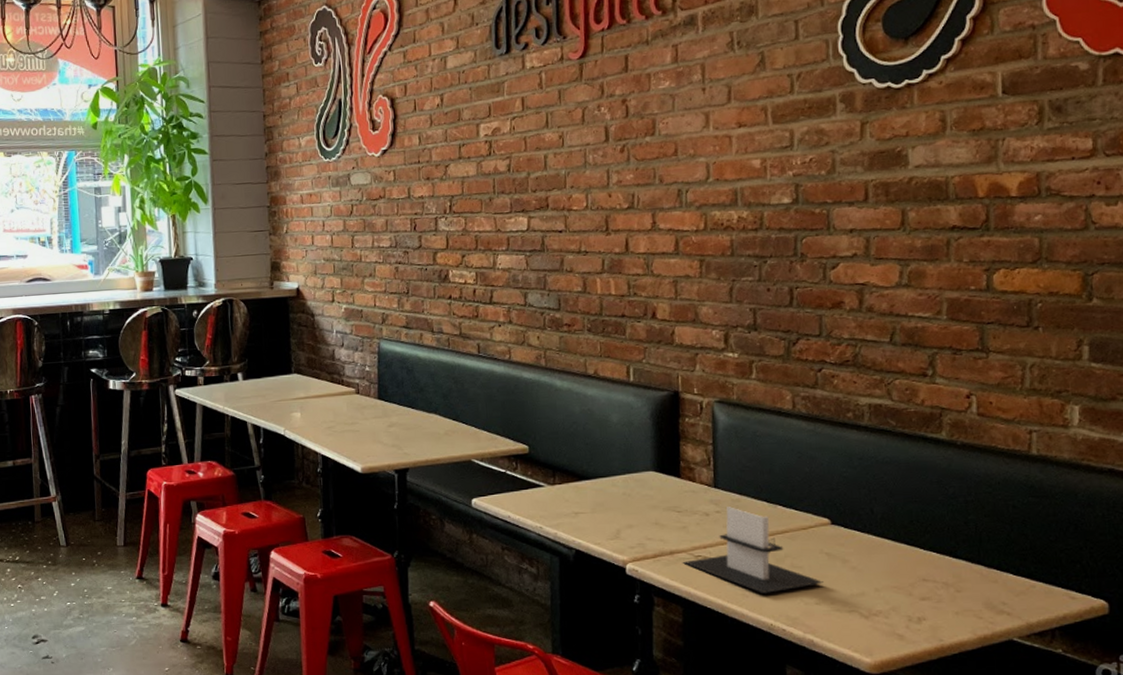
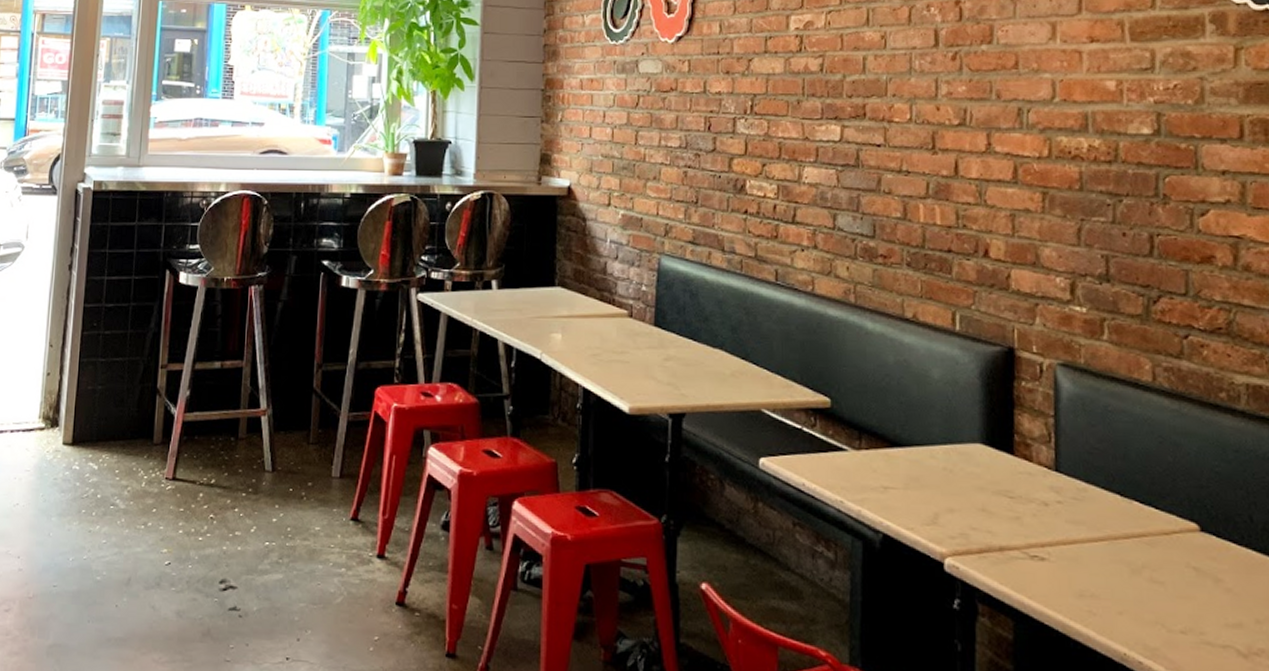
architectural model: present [683,507,823,593] -> none [1015,497,1191,613]

